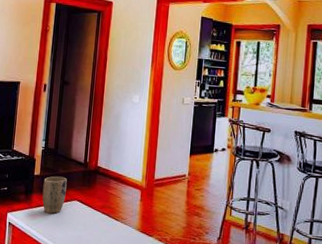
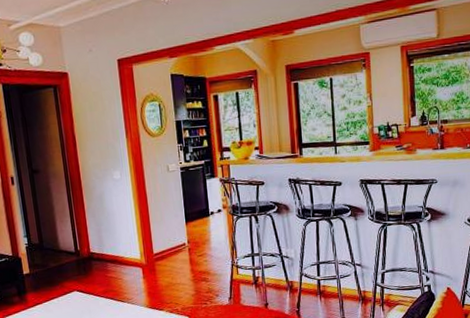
plant pot: present [42,176,67,214] -> none [35,270,64,310]

